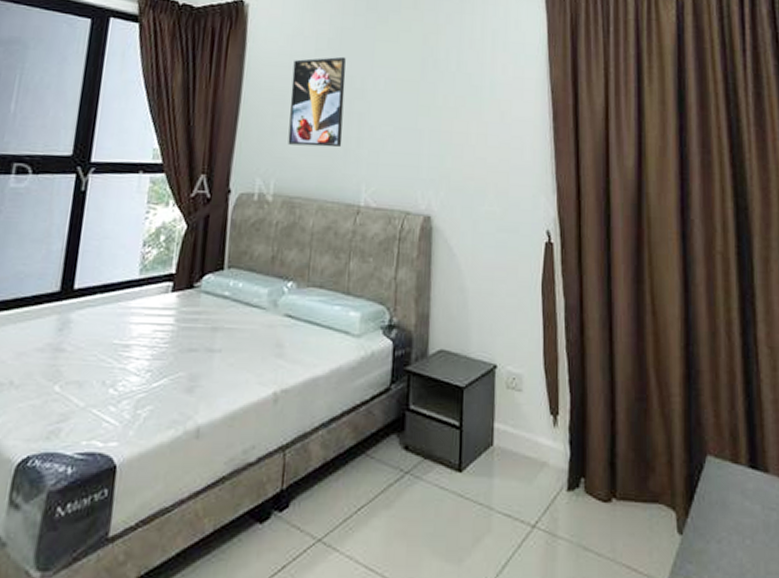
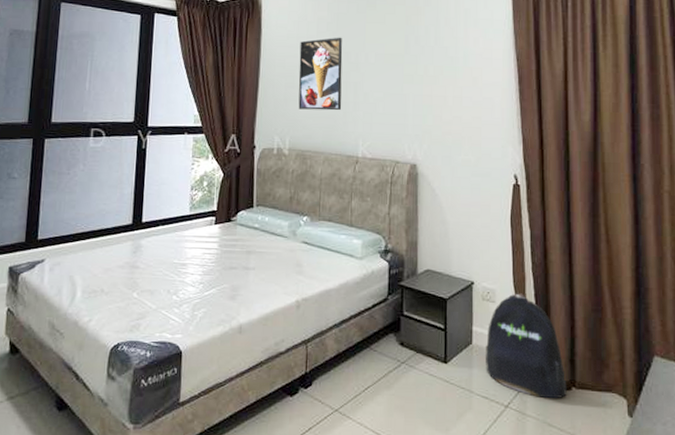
backpack: none [508,379,606,515] -> present [485,293,567,399]

